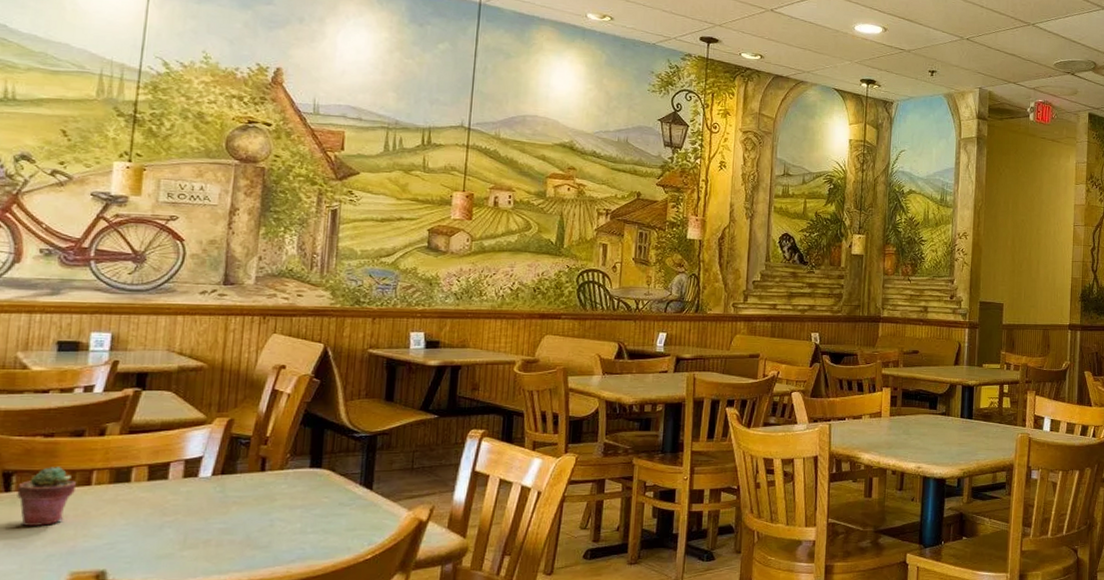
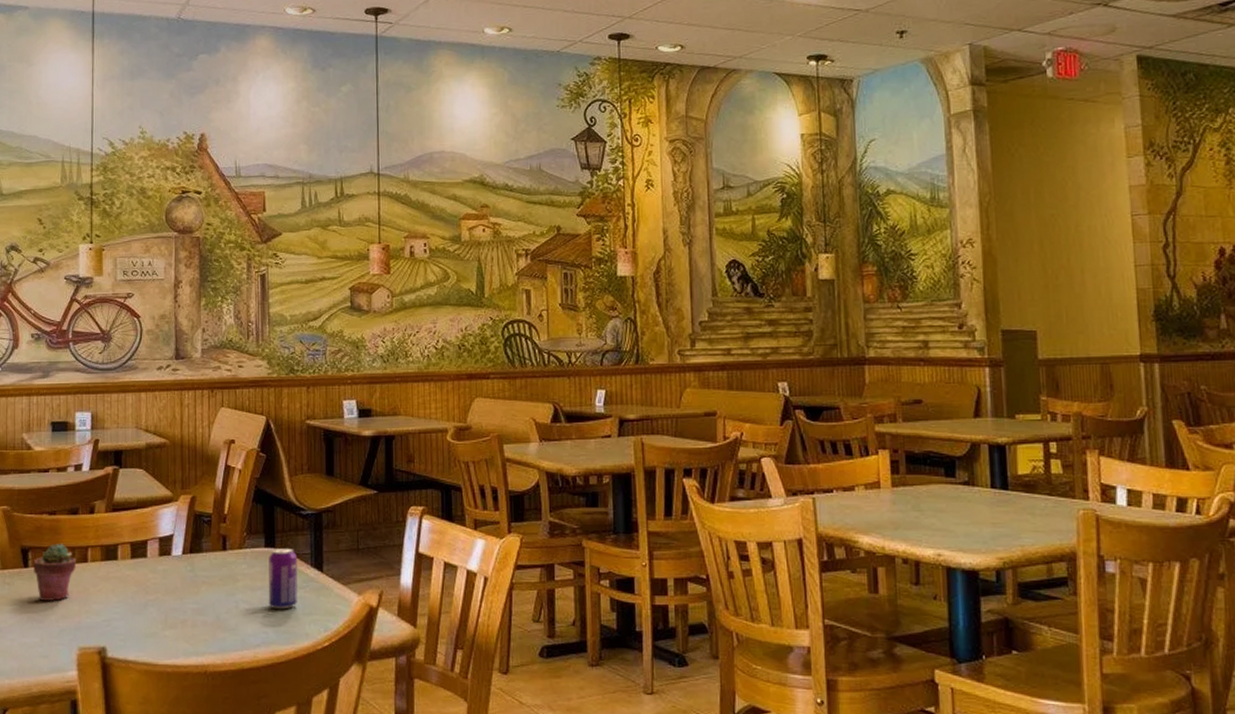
beverage can: none [308,468,346,526] -> present [268,547,298,610]

